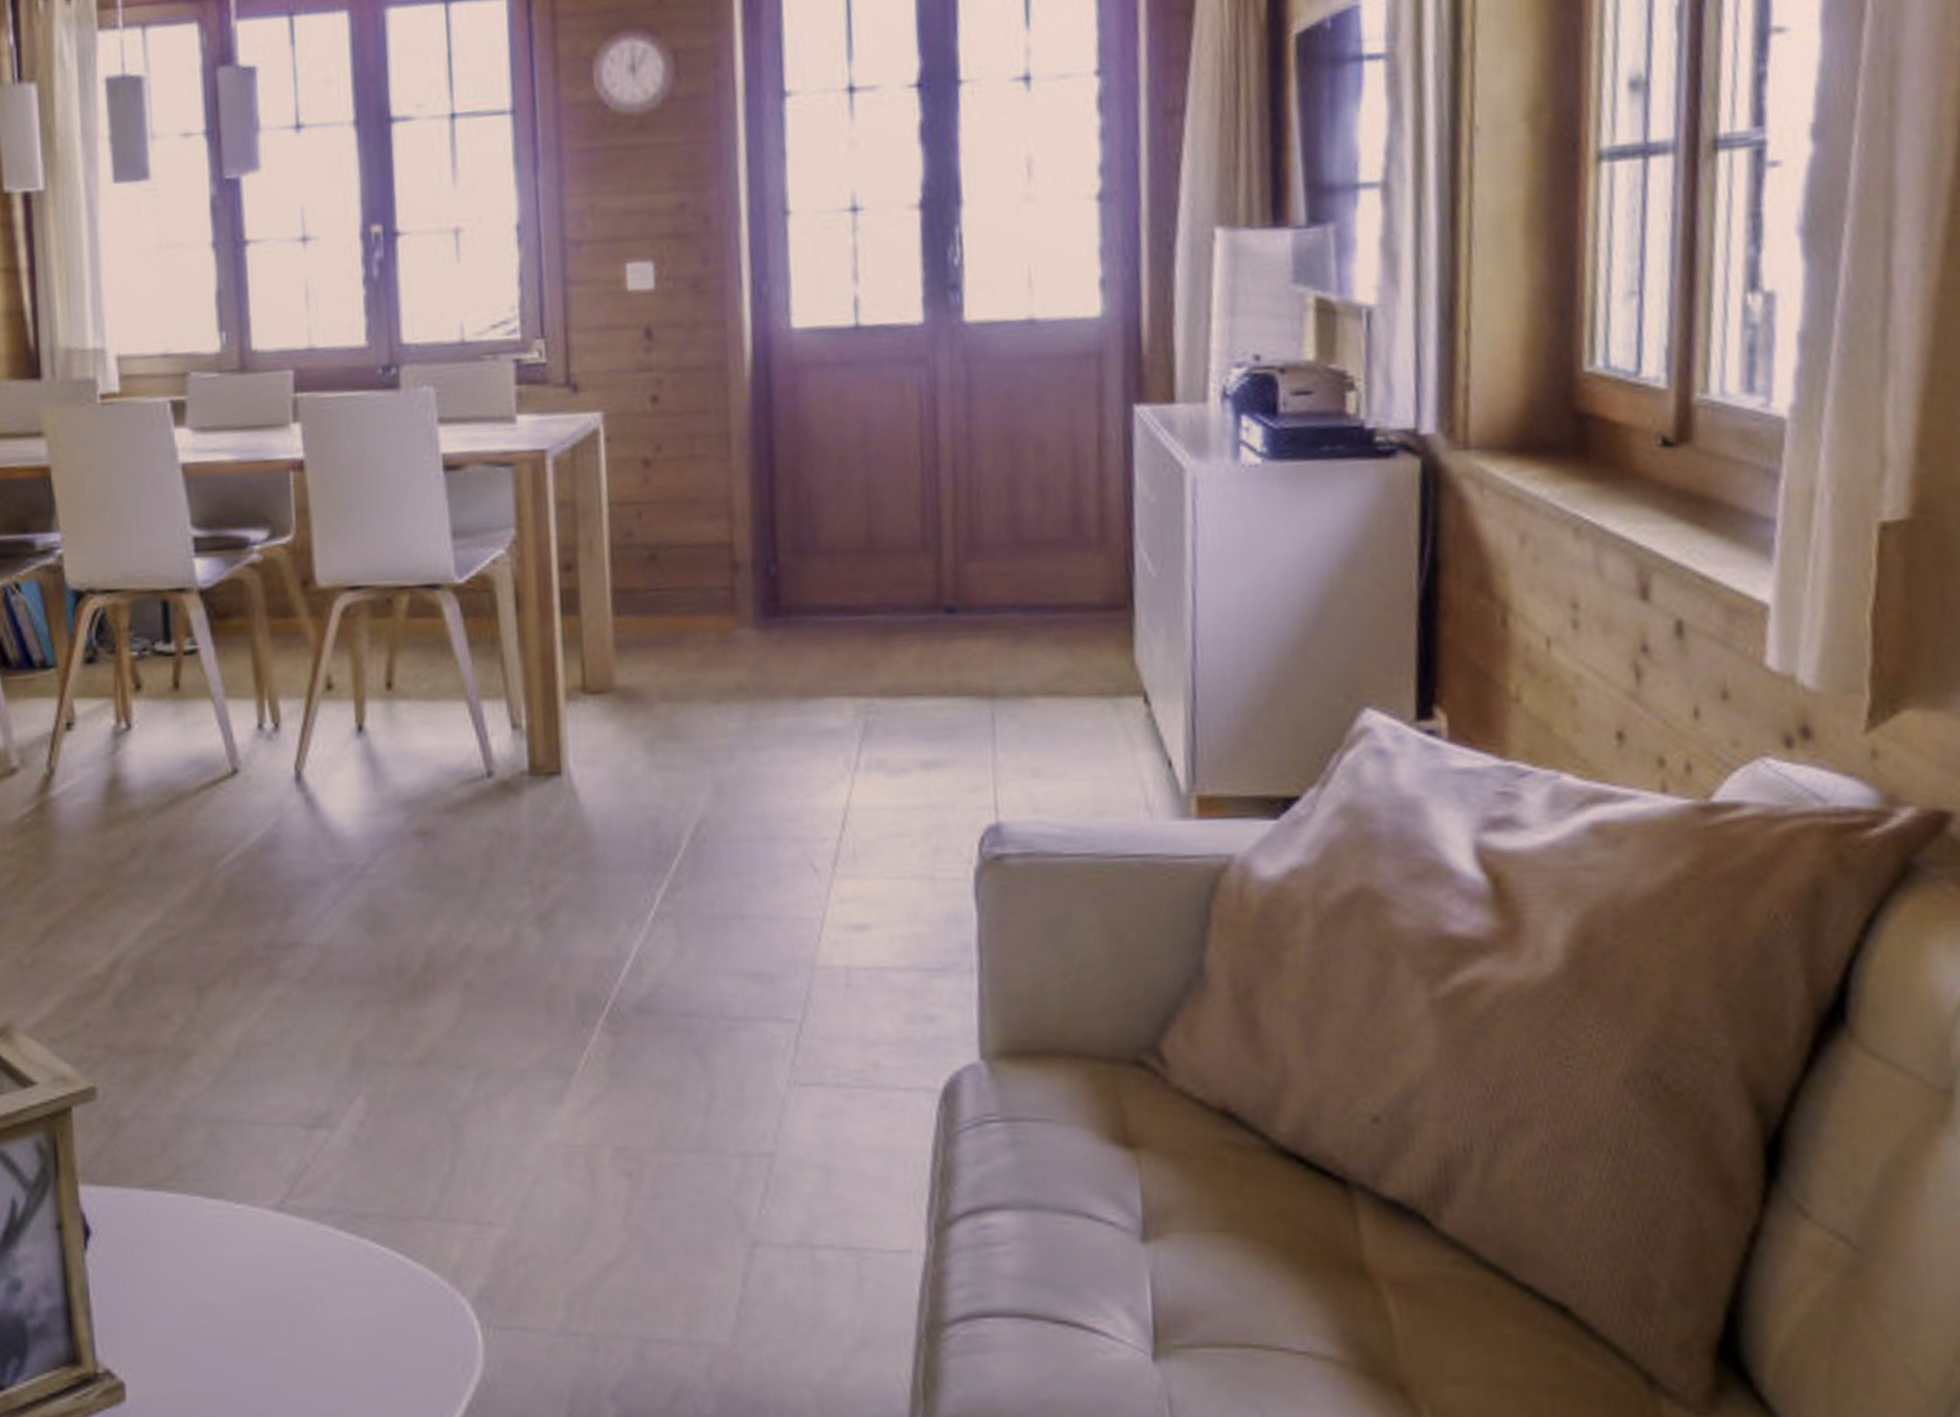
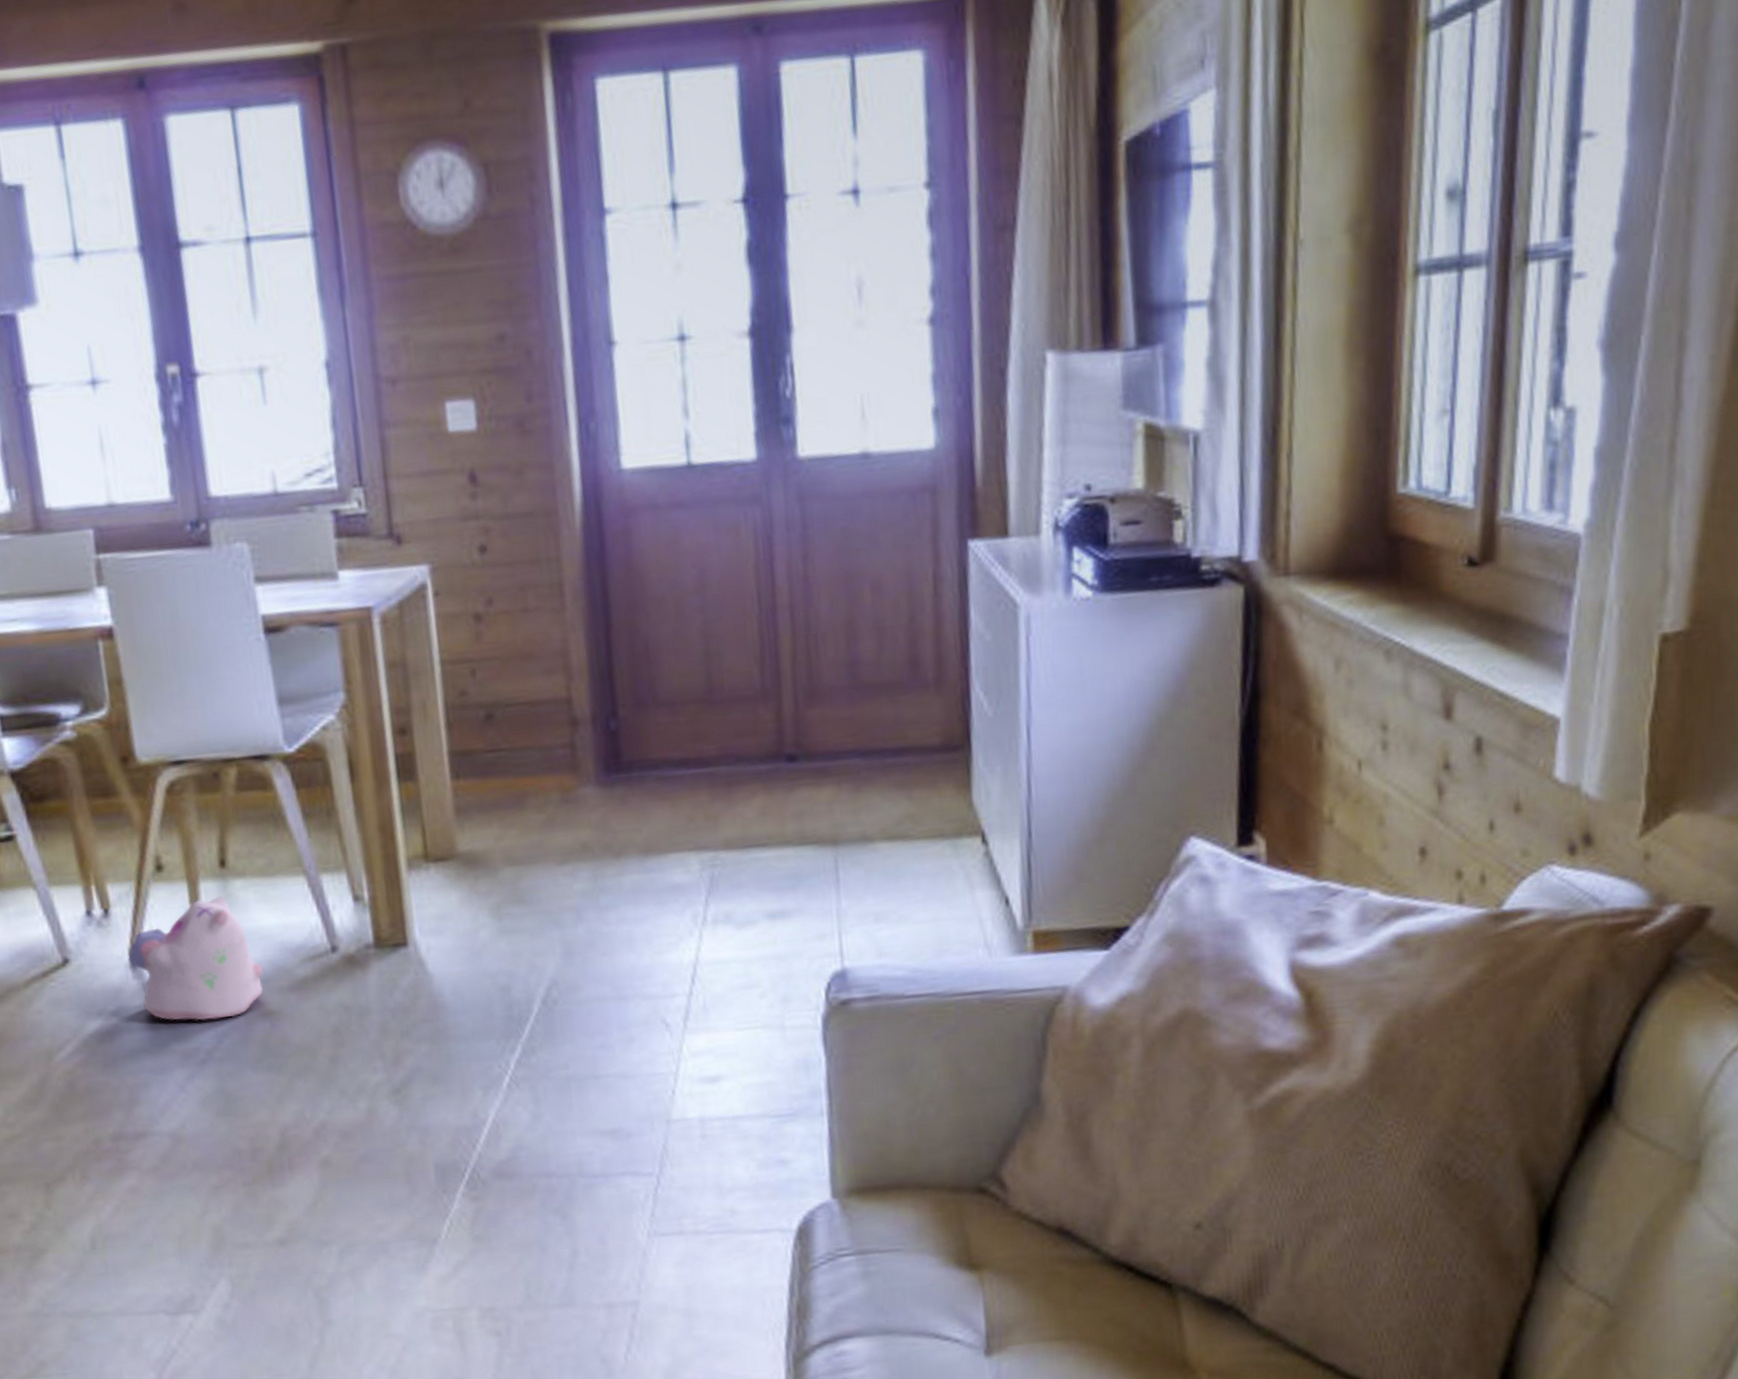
plush toy: none [294,717,420,837] -> present [128,897,264,1021]

